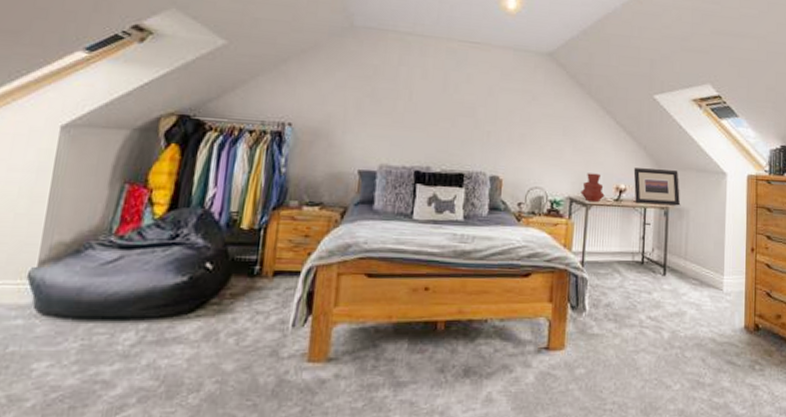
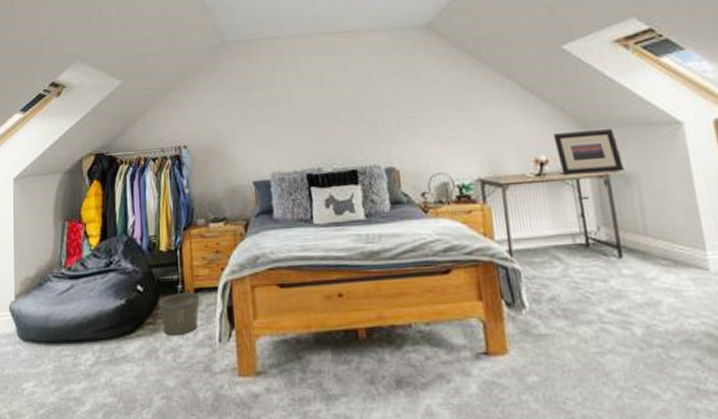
basket: none [228,274,280,318] -> present [158,292,201,336]
vase: present [581,173,605,201] -> none [492,147,523,180]

